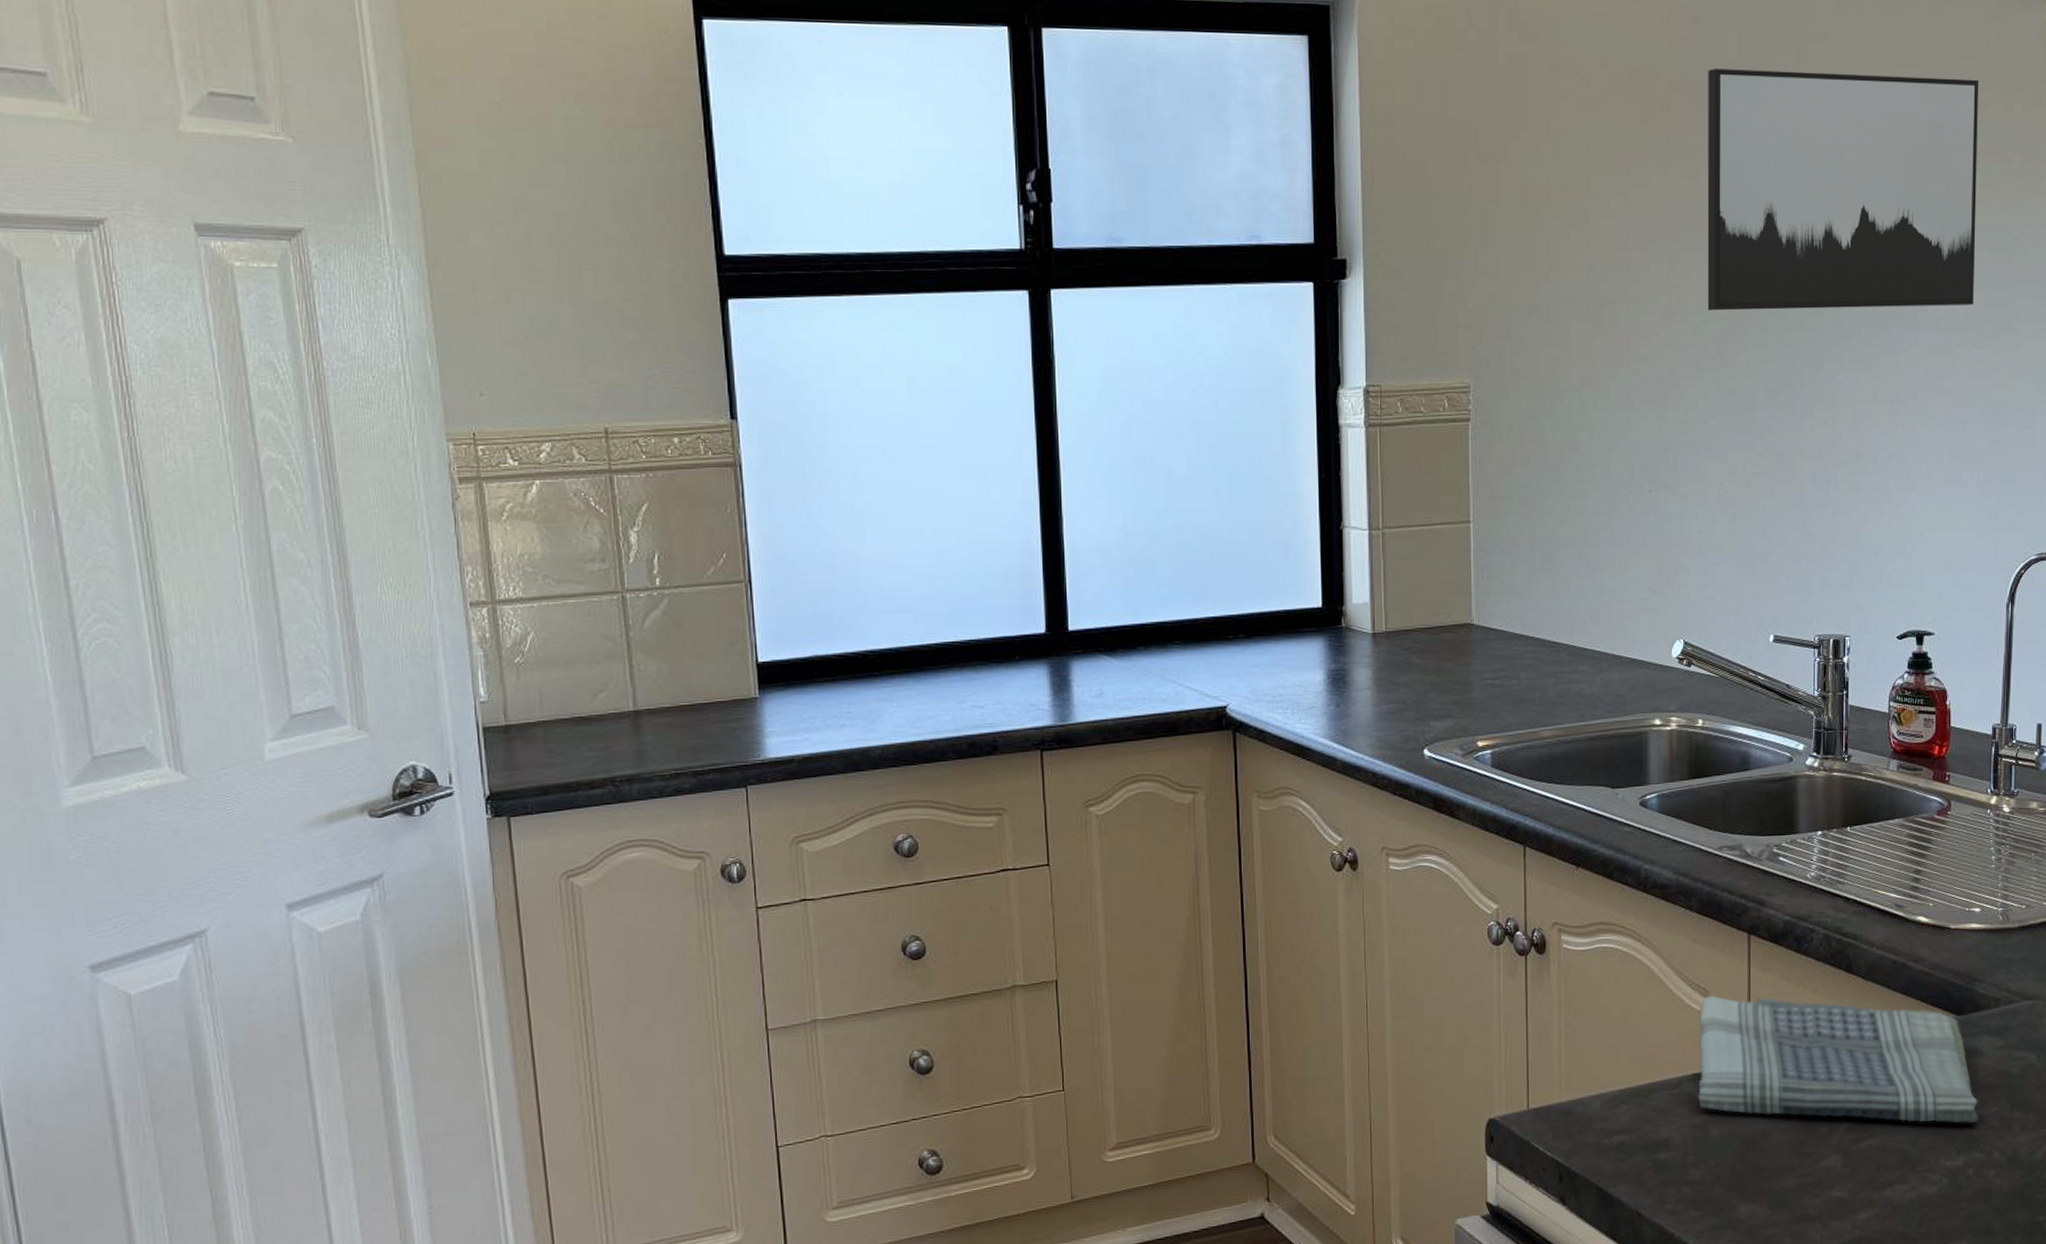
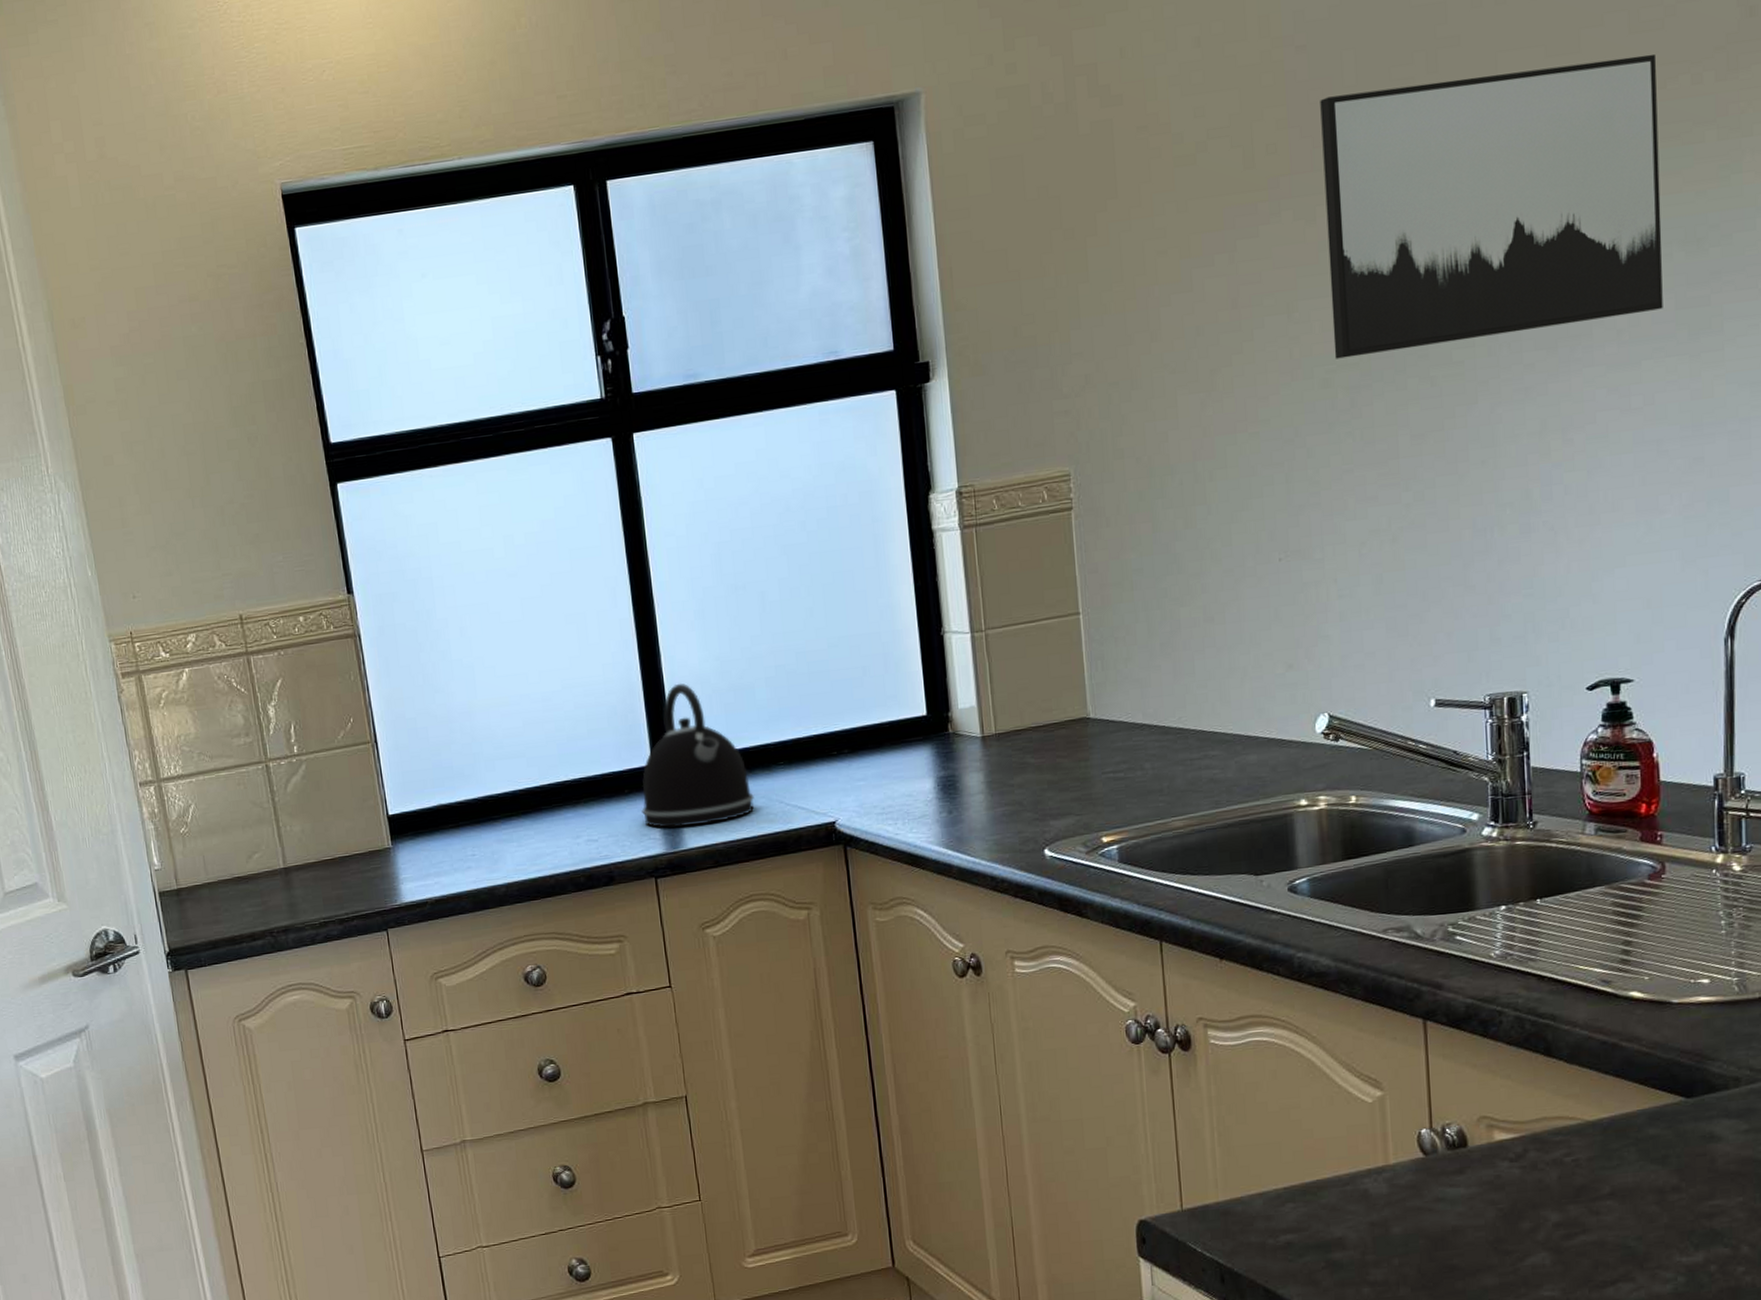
kettle: none [1032,551,1147,699] -> present [641,683,754,828]
dish towel: present [1698,996,1979,1124] -> none [1372,1086,1720,1216]

